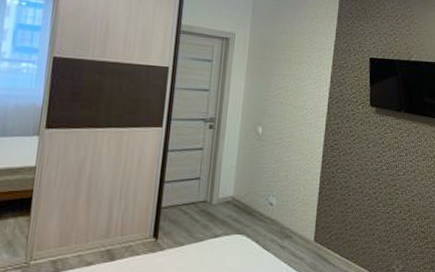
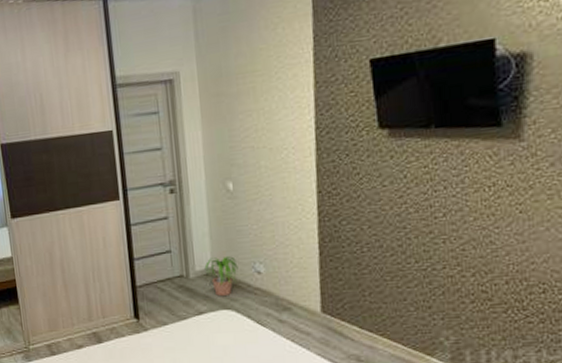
potted plant: none [226,188,255,223] -> present [204,256,238,297]

